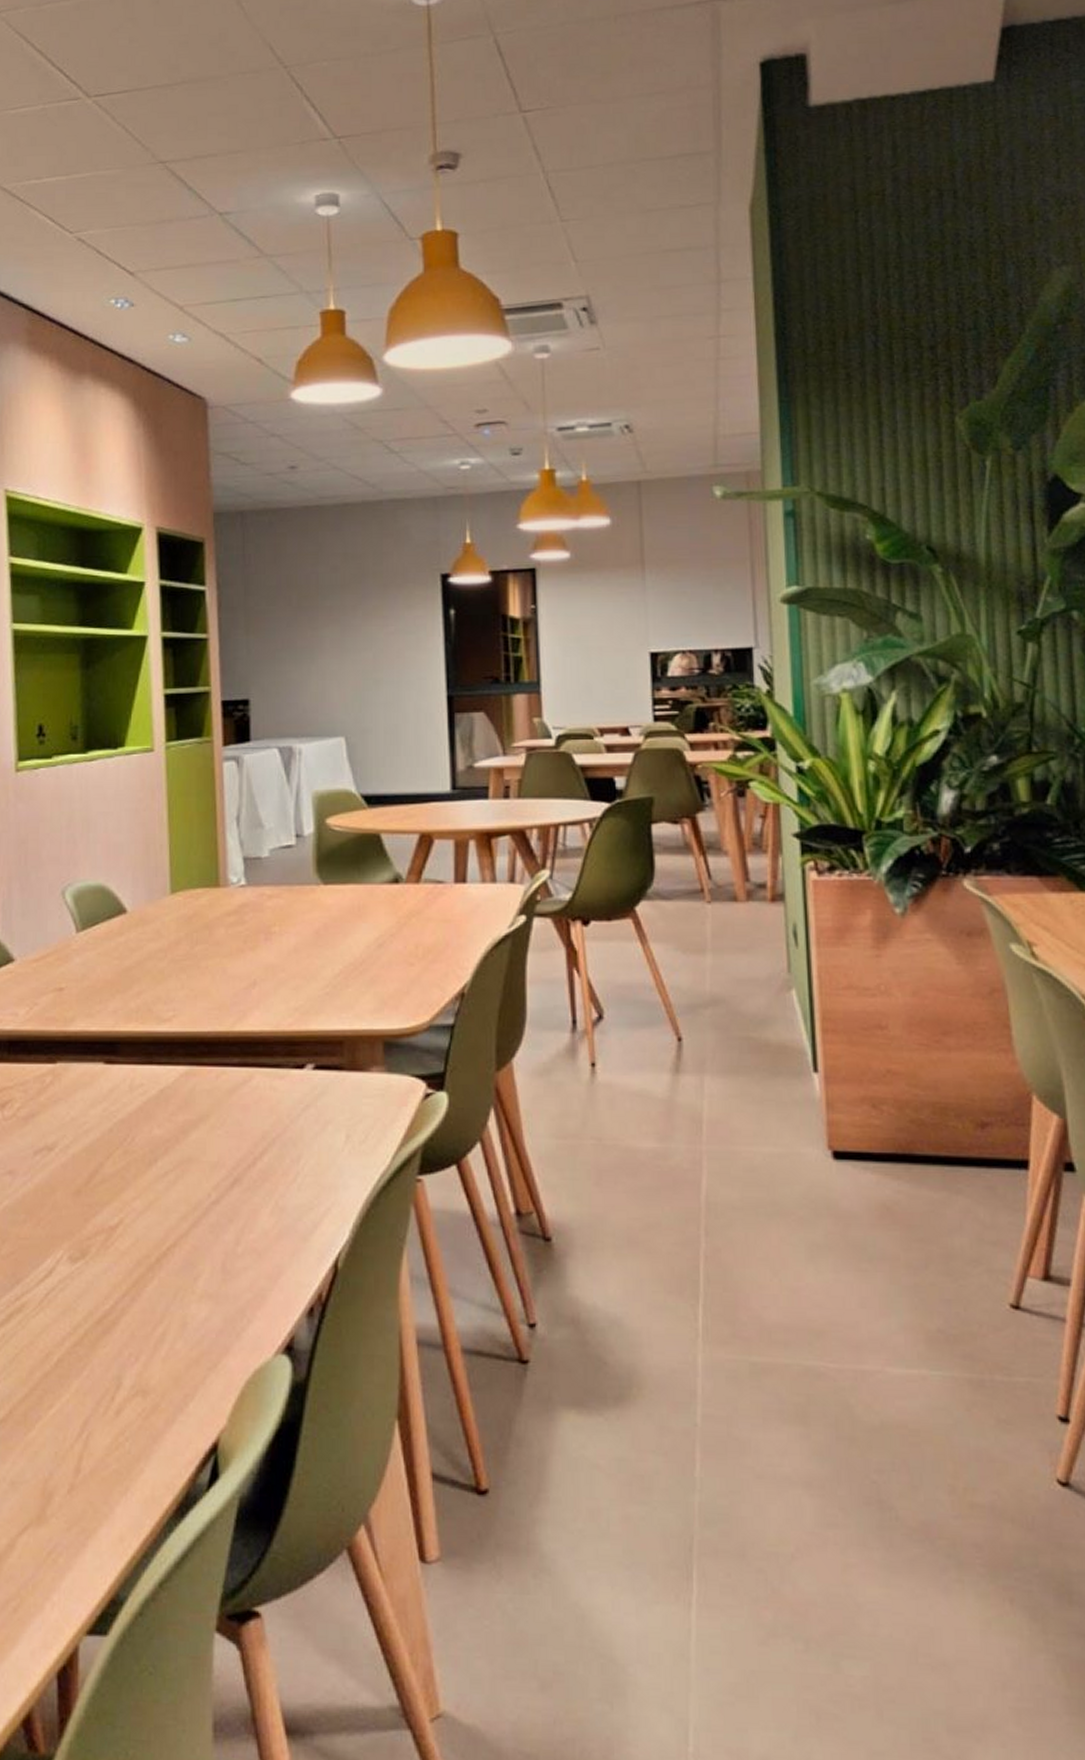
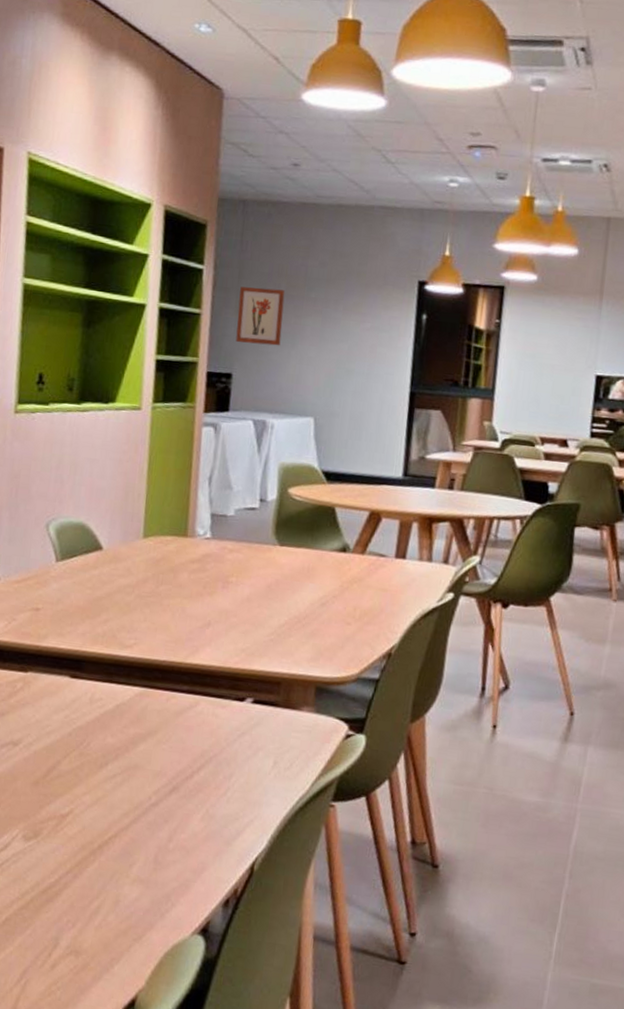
wall art: none [248,602,299,665] -> present [235,286,286,346]

